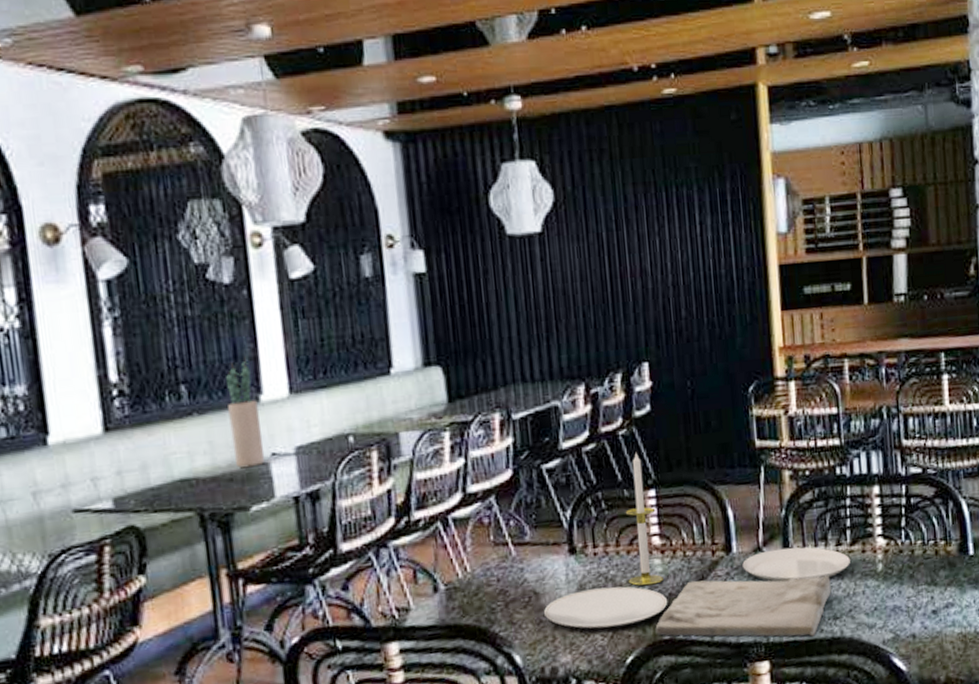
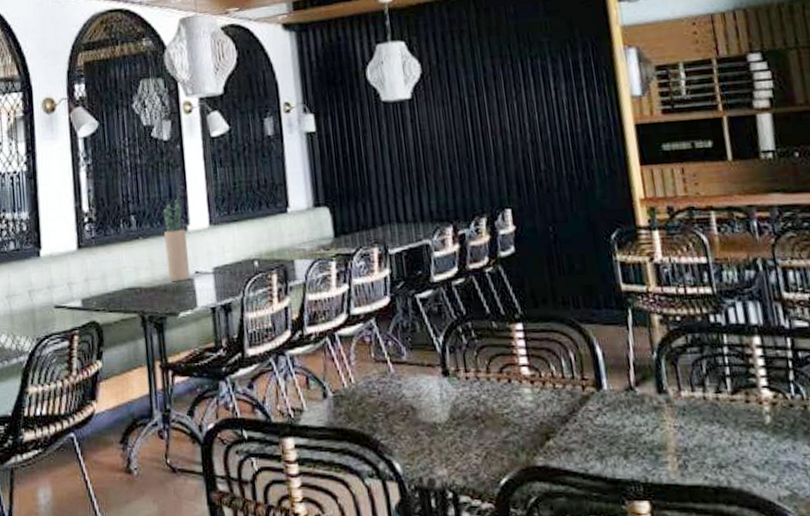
plate: present [544,586,668,629] -> none [421,410,540,449]
candle: present [625,452,663,586] -> none [494,288,534,413]
napkin: present [655,575,832,637] -> none [528,412,714,483]
plate: present [742,547,850,583] -> none [614,390,733,425]

